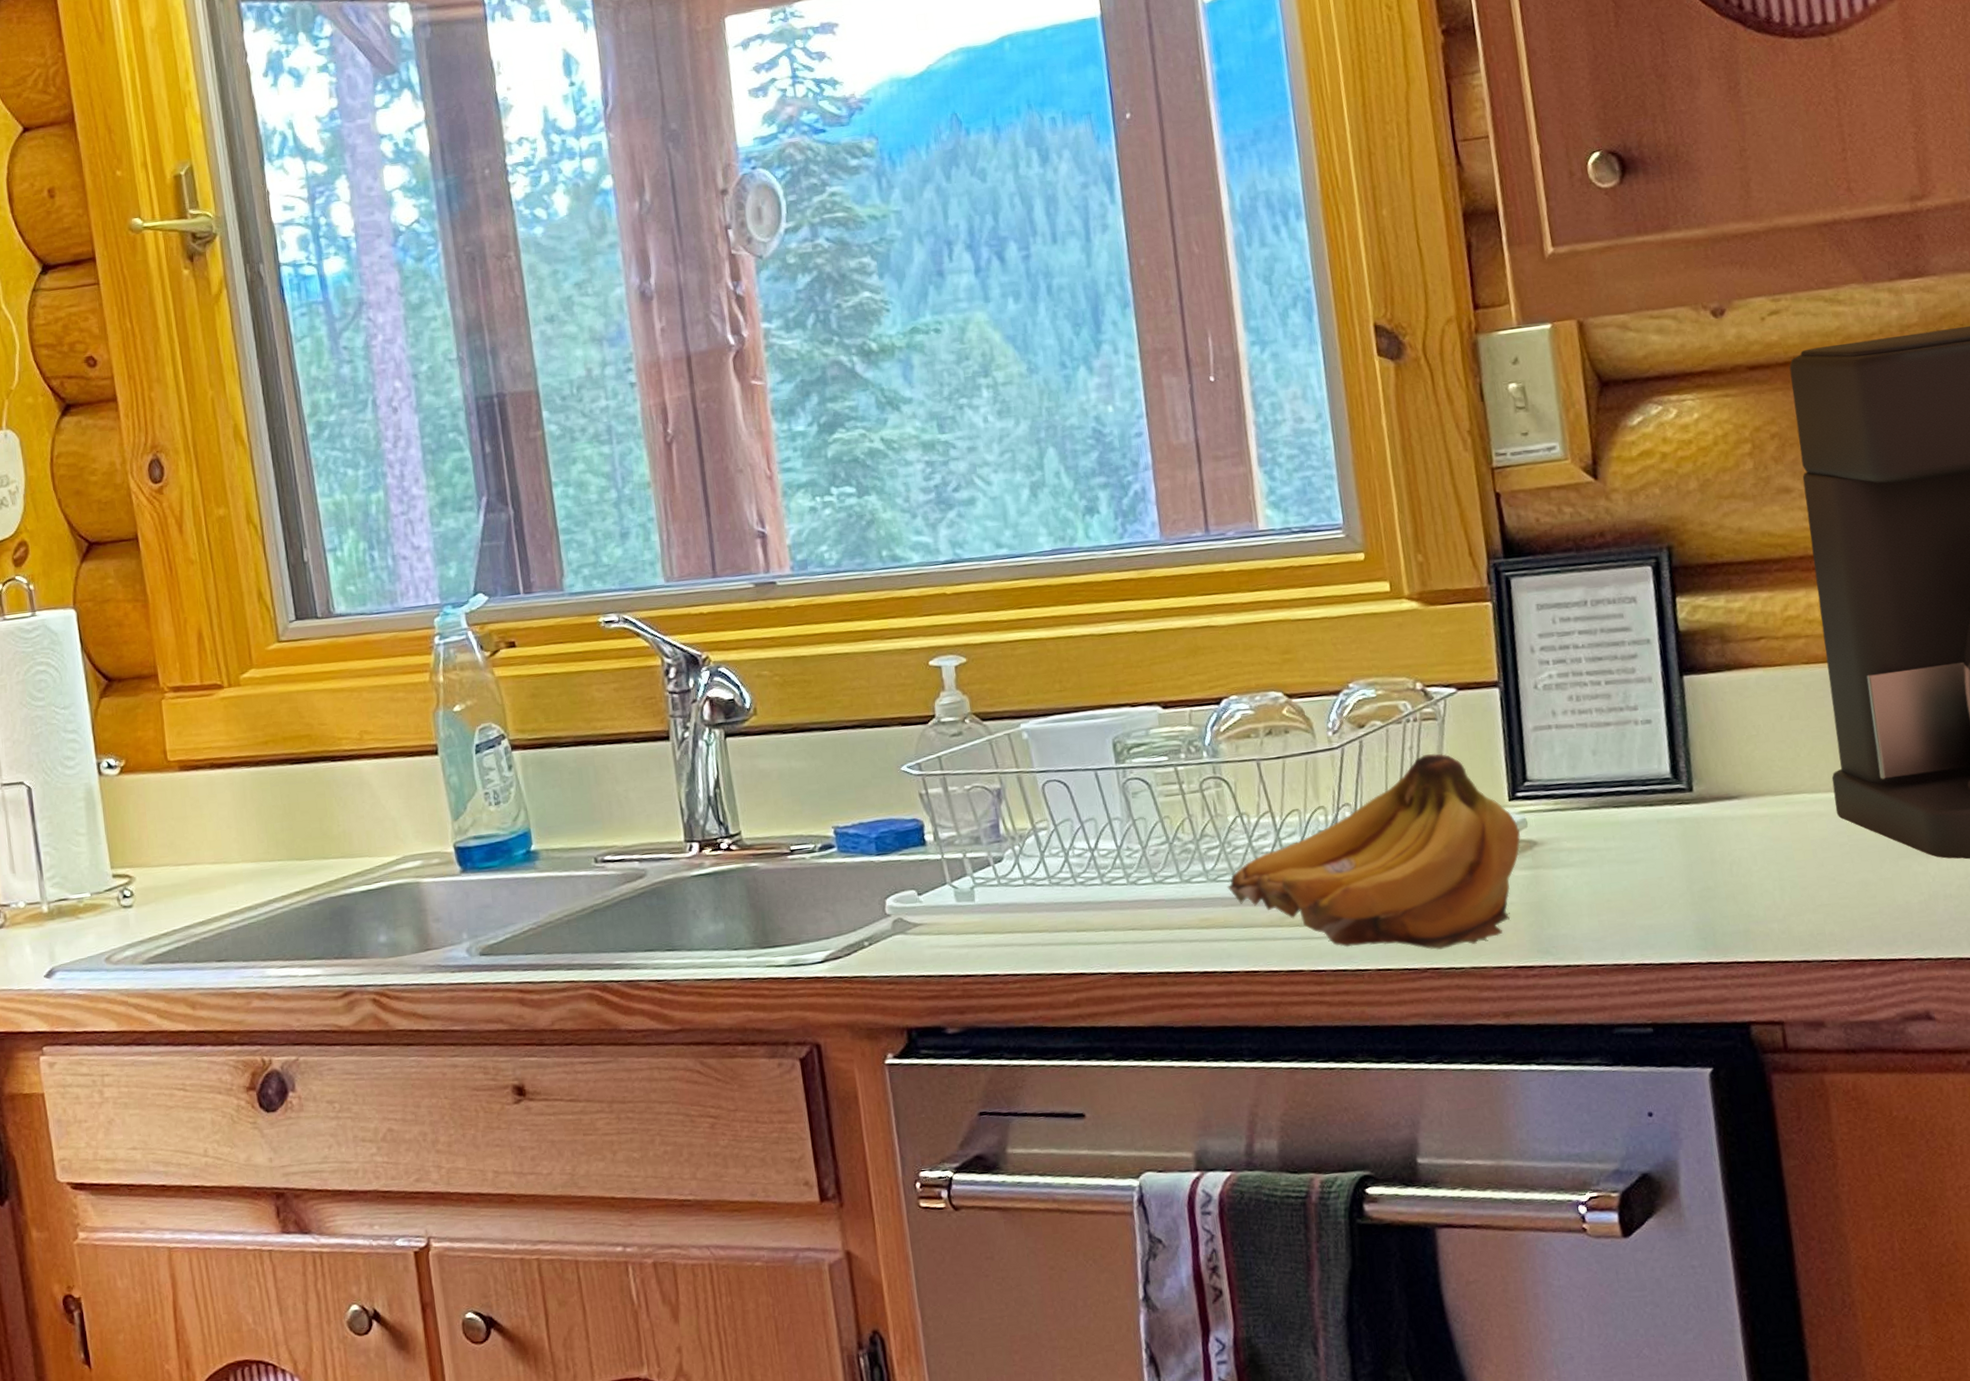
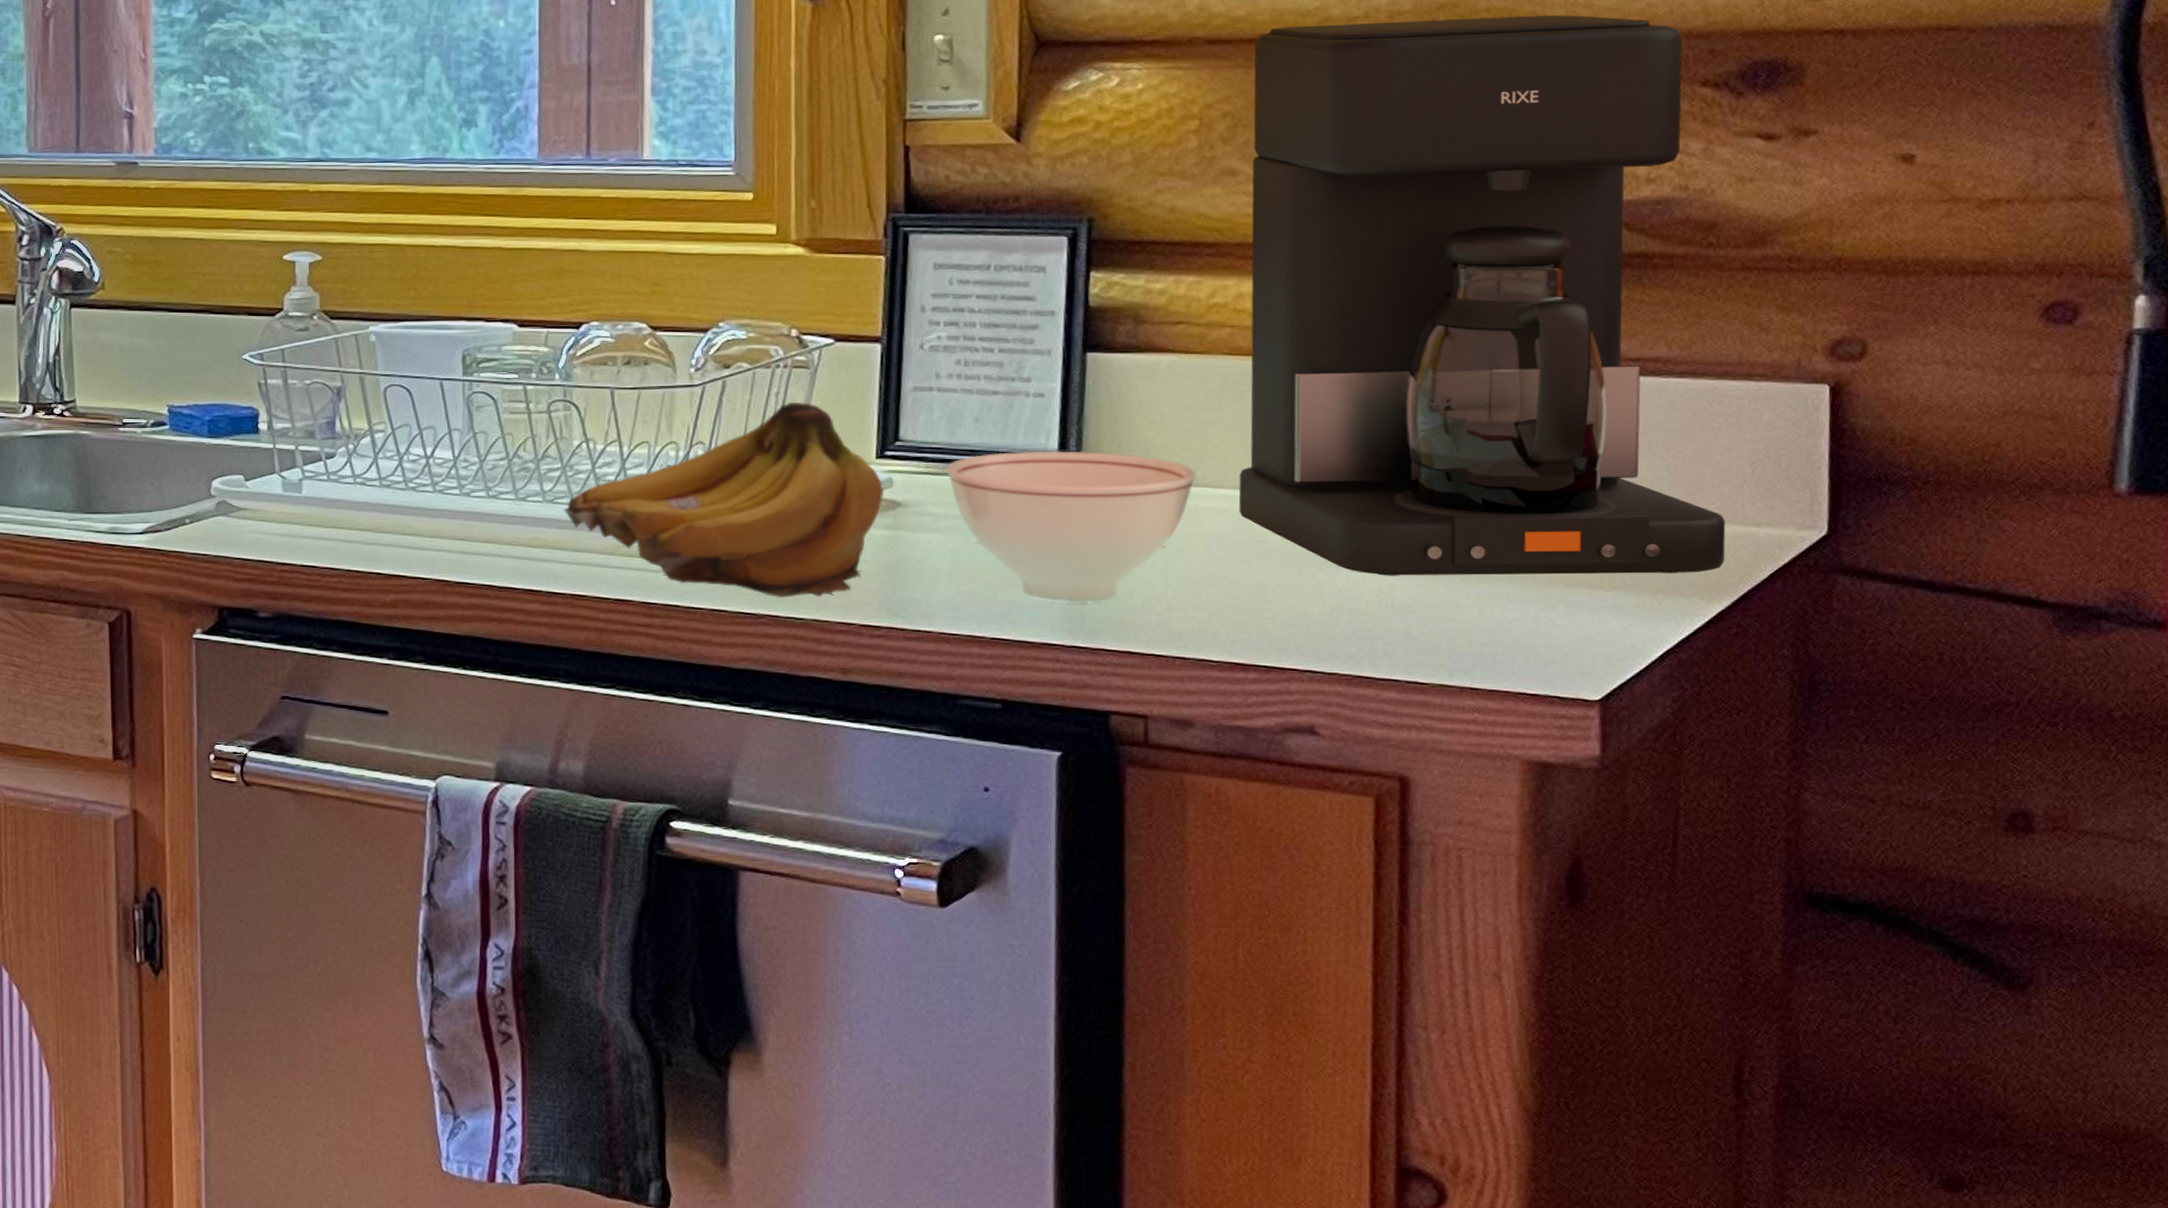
bowl: none [1573,769,1795,921] -> present [946,451,1196,603]

